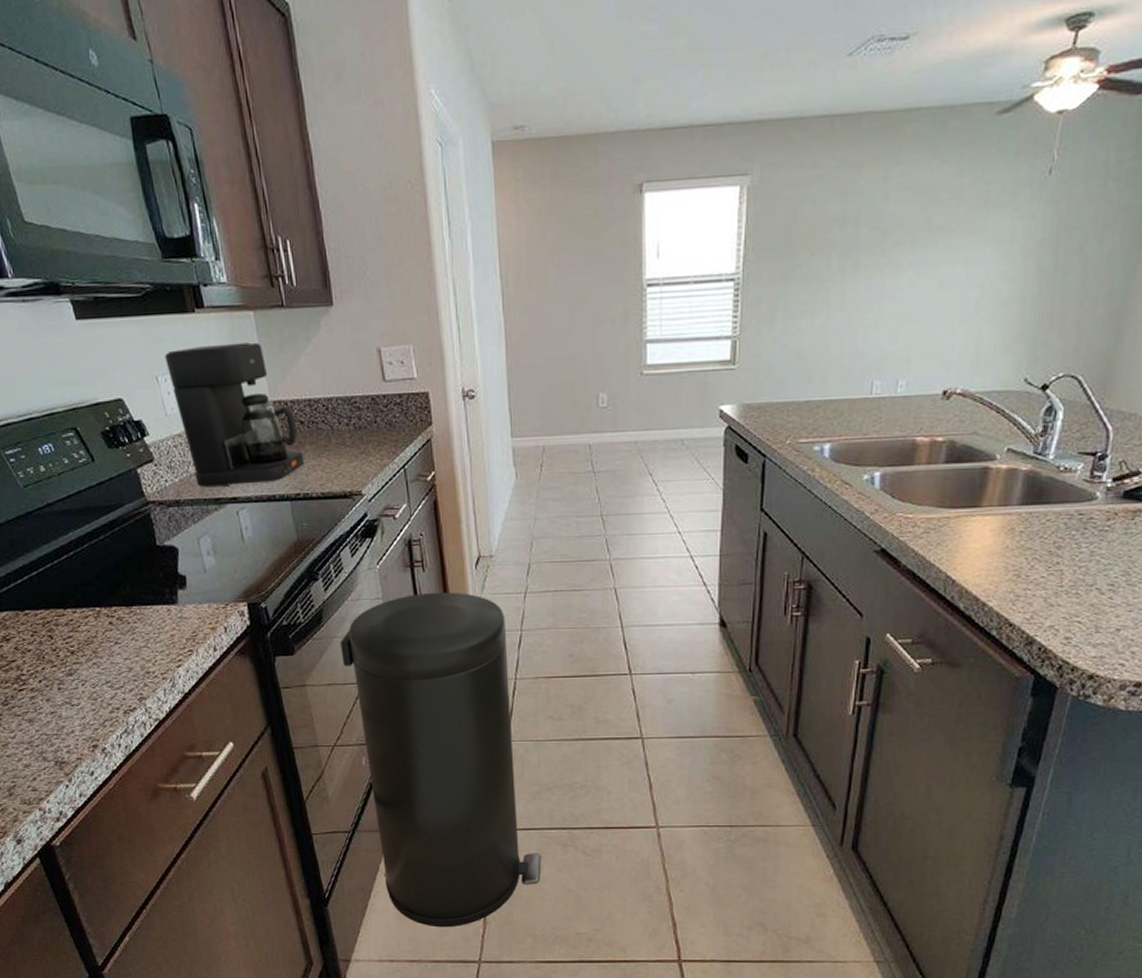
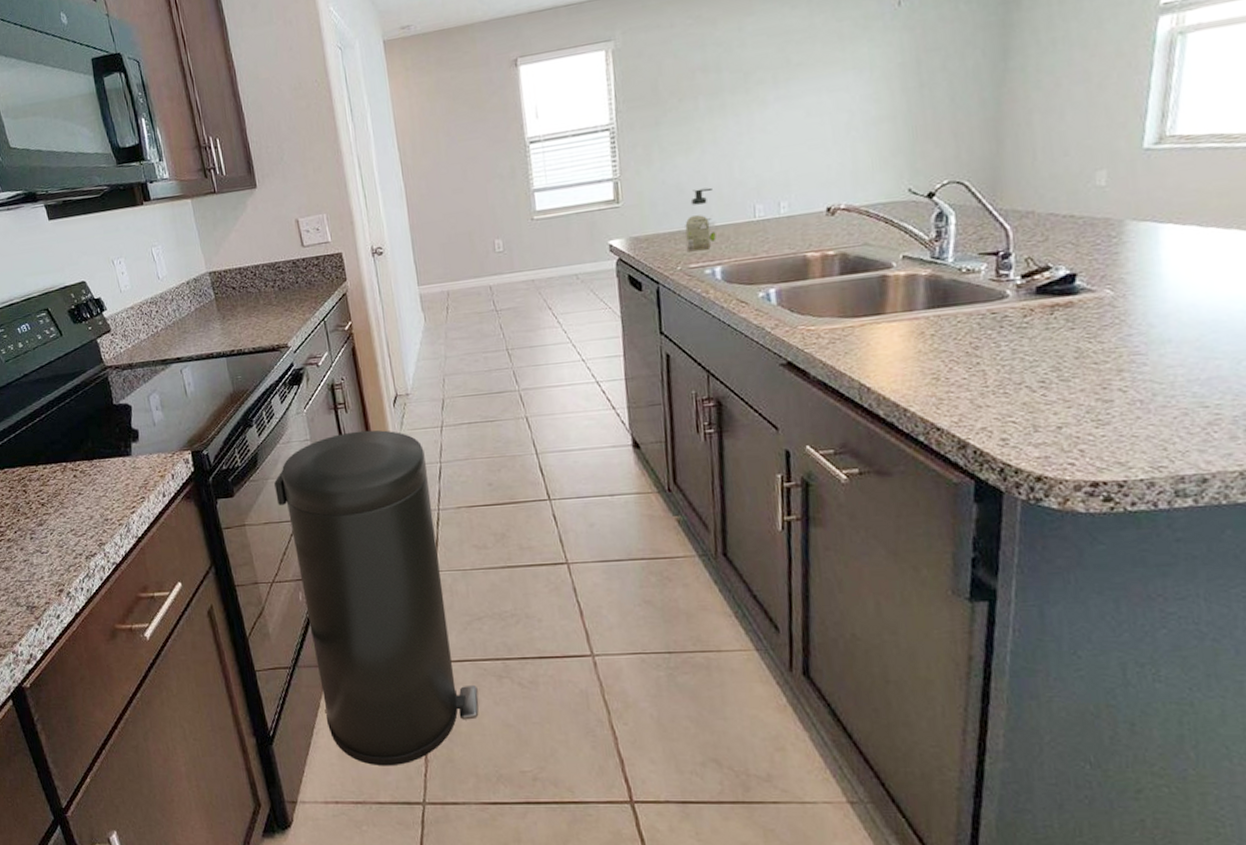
coffee maker: present [165,342,305,486] -> none [119,224,238,350]
soap dispenser: none [798,357,833,426] -> present [685,187,716,252]

